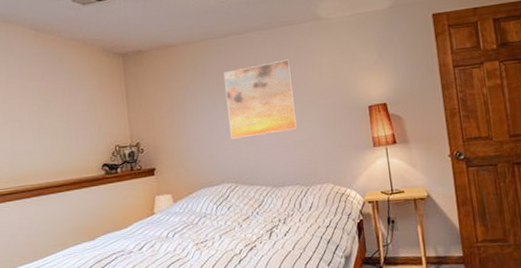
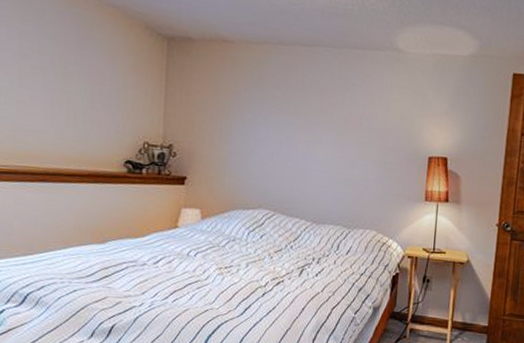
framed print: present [223,59,298,139] -> none [277,85,357,167]

